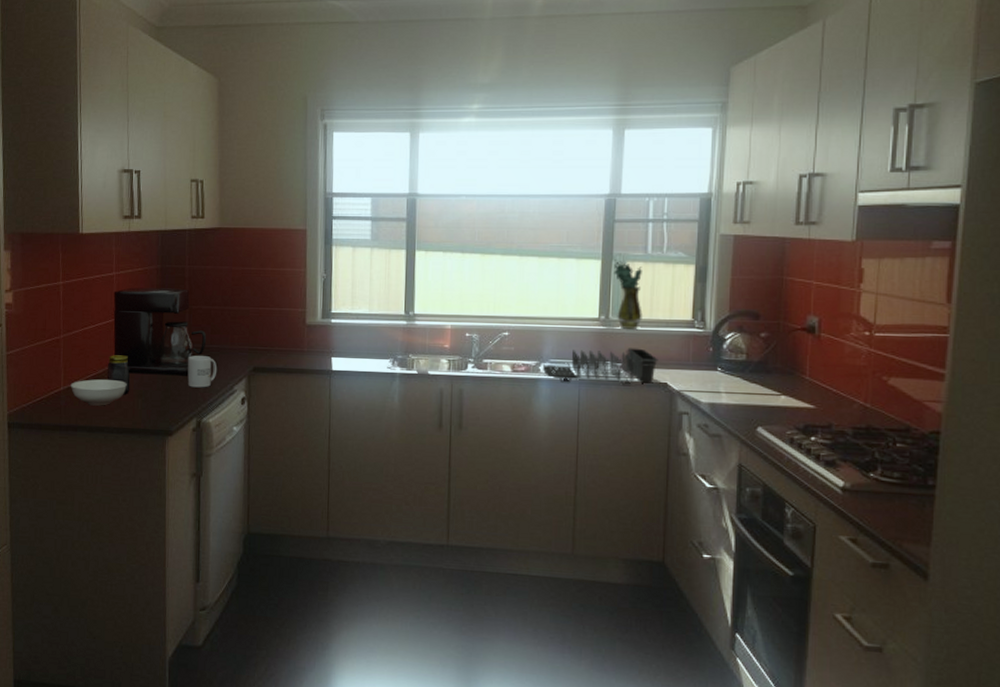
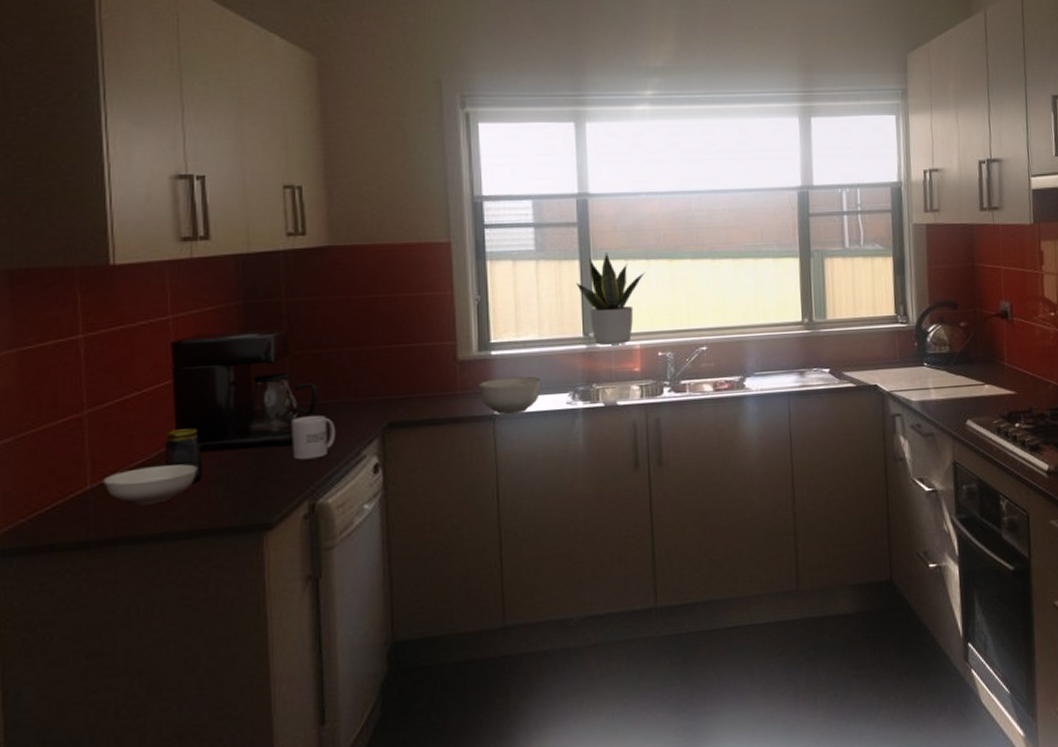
bowl: none [321,341,369,372] -> present [479,376,541,415]
potted plant: none [402,245,461,324] -> present [576,252,646,346]
dish rack: present [542,348,658,387] -> none [746,350,866,398]
vase: present [614,259,642,329] -> none [812,256,846,331]

